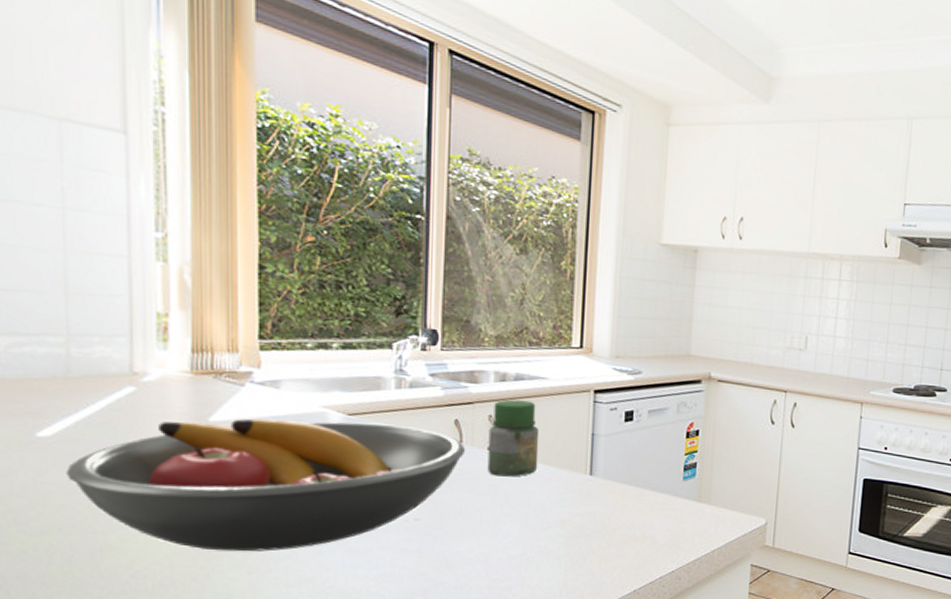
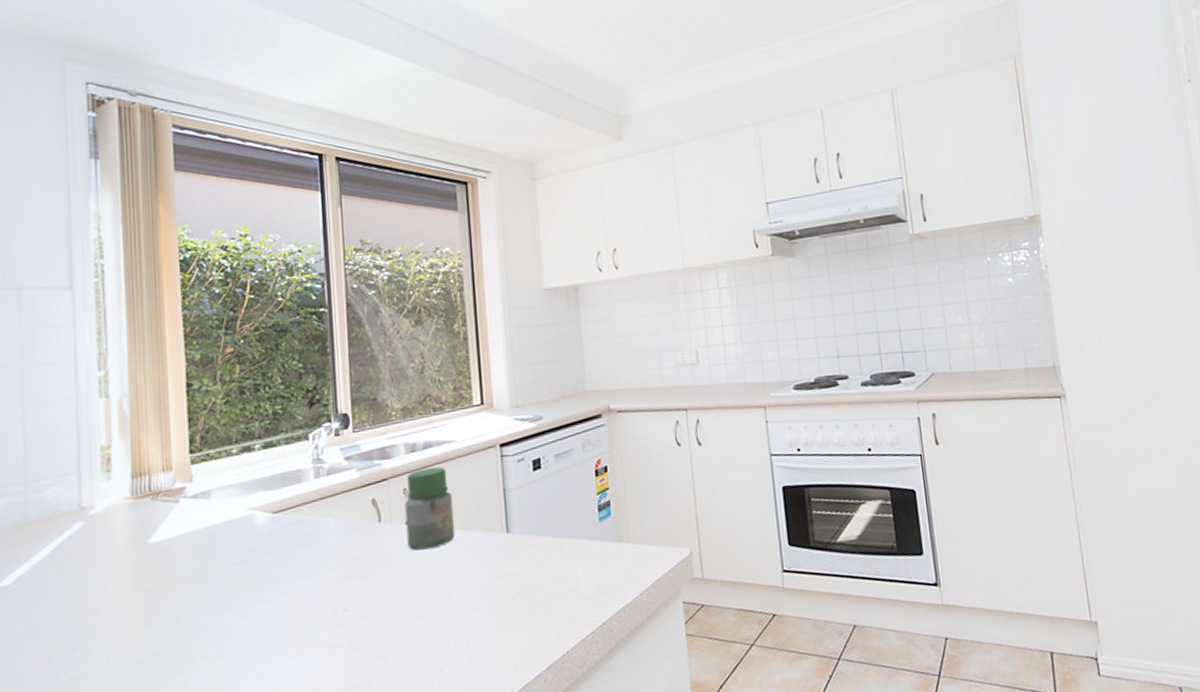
fruit bowl: present [66,418,466,552] -> none [24,514,385,678]

